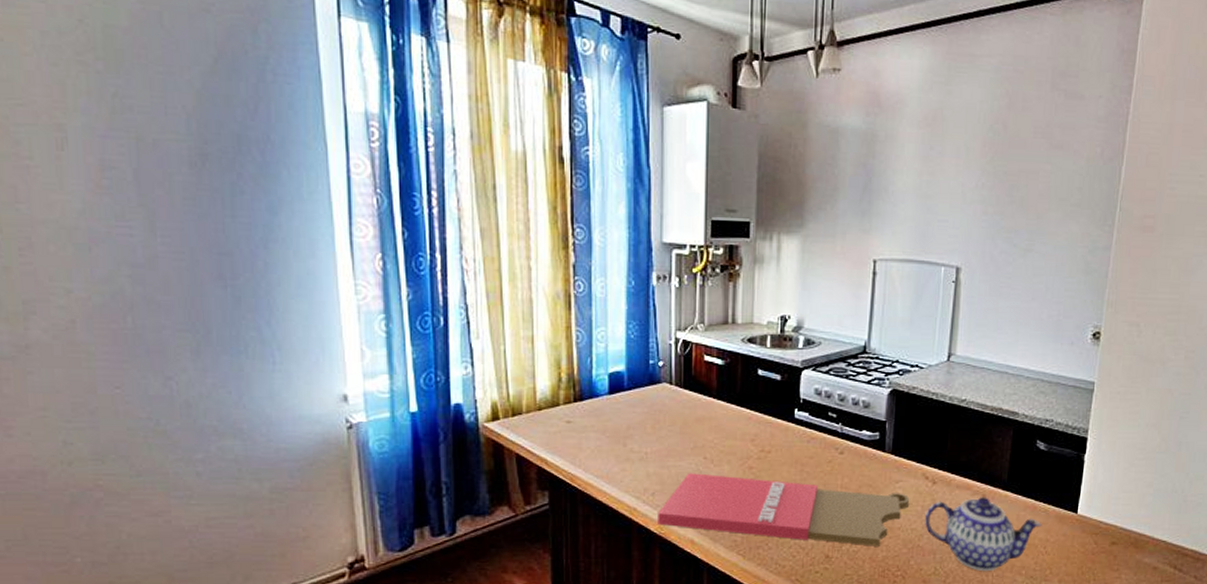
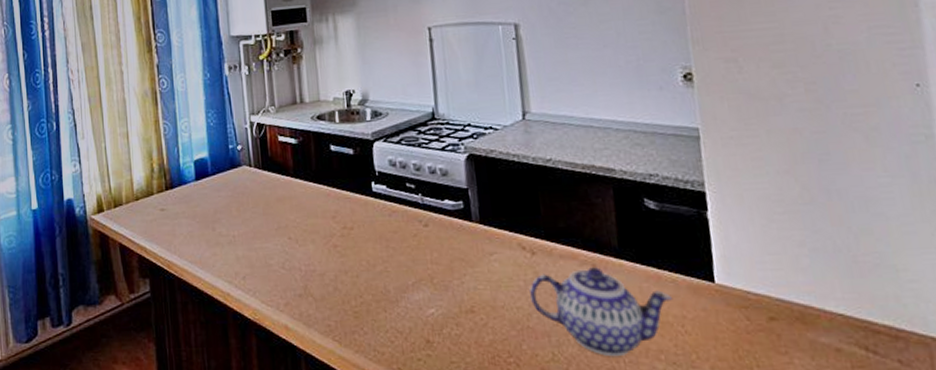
cutting board: present [658,473,910,546] -> none [250,254,510,329]

